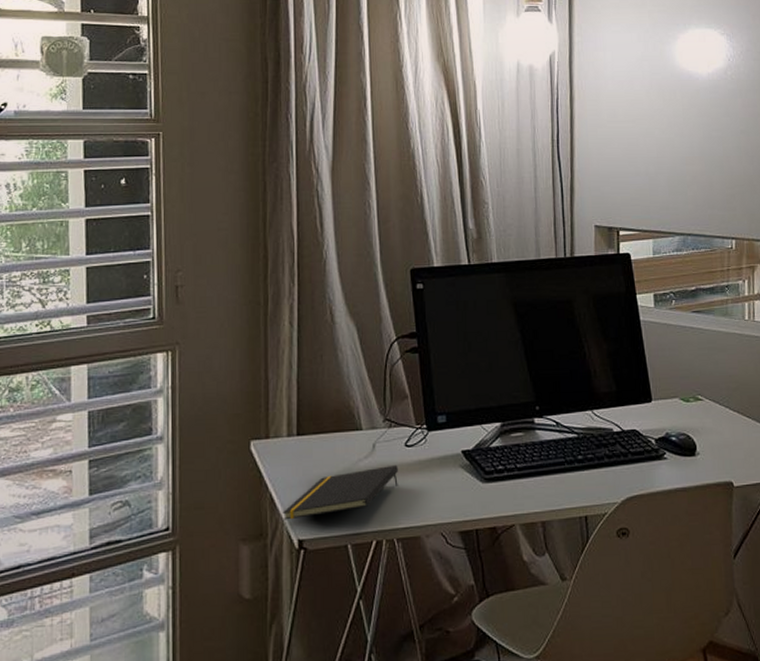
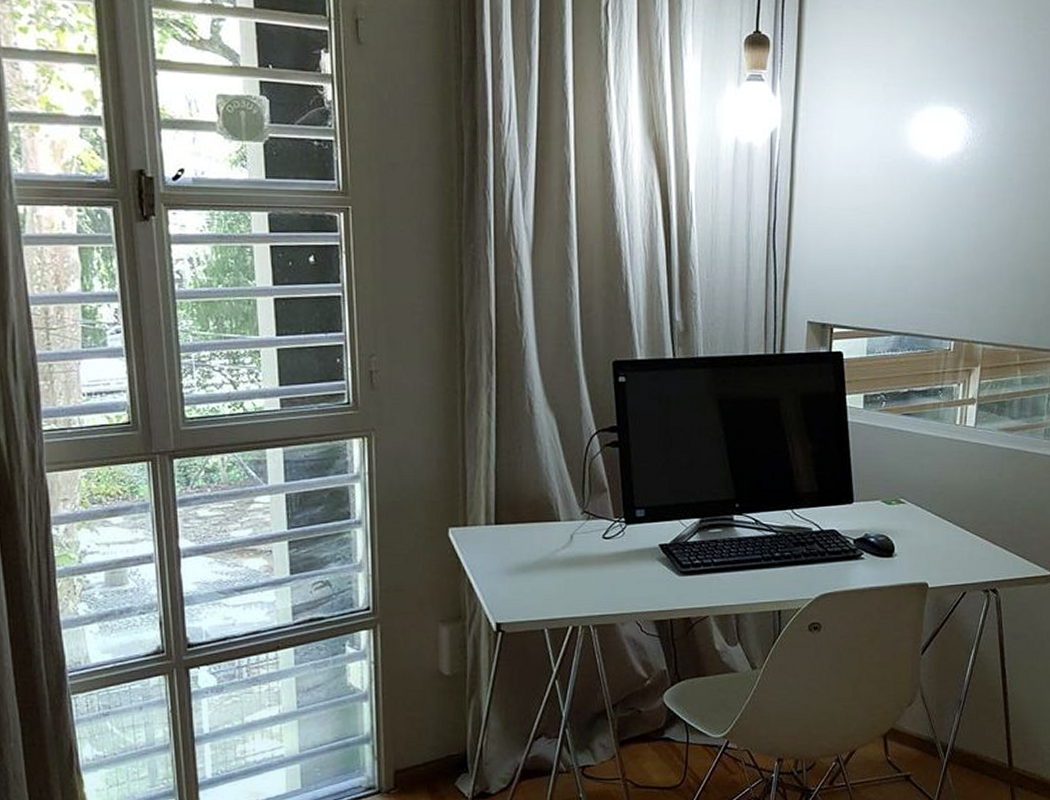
notepad: present [282,464,398,520] -> none [480,555,595,604]

